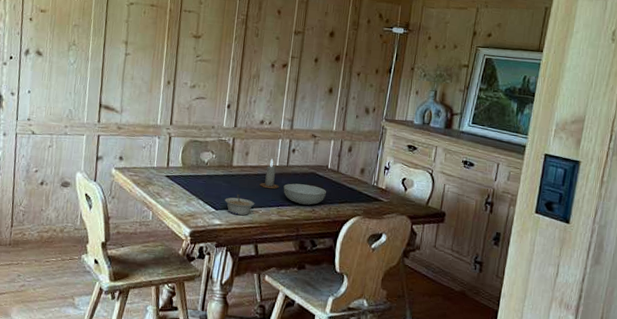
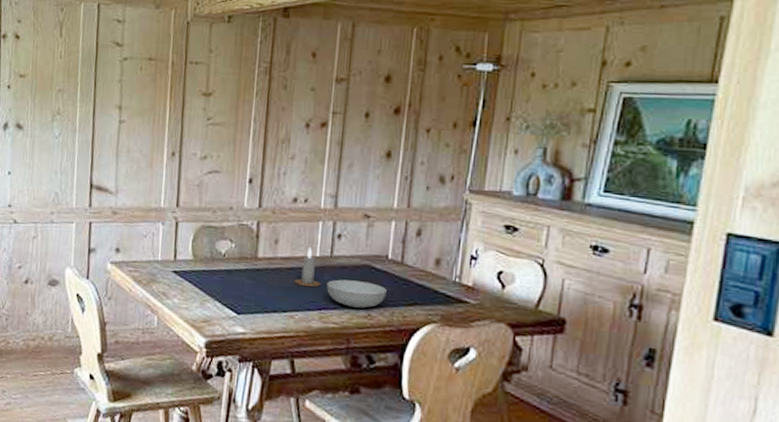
legume: present [225,194,255,216] -> none [249,294,289,322]

